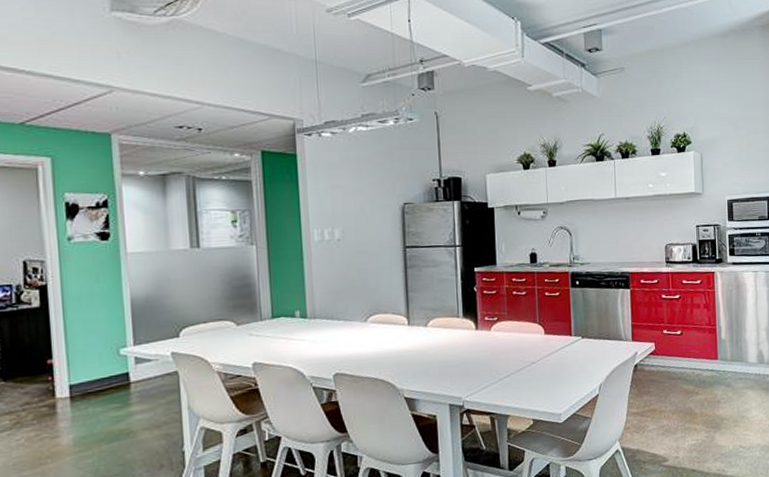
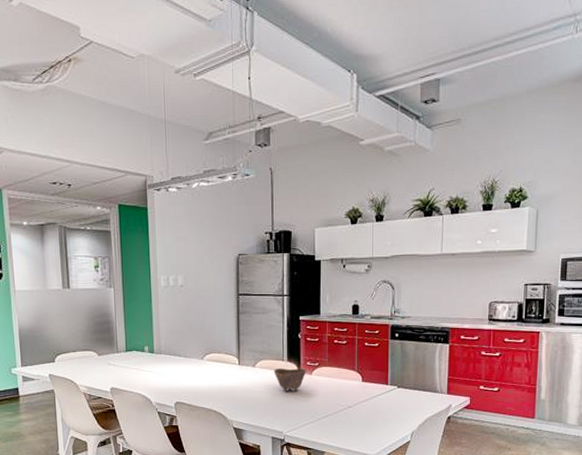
bowl: none [448,324,485,353] -> present [273,368,307,392]

